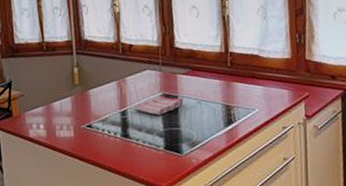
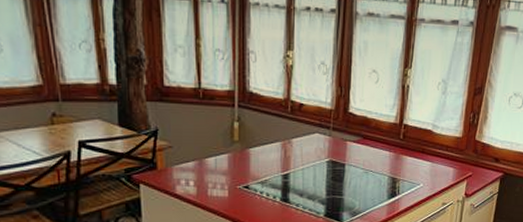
dish towel: present [133,95,184,116] -> none [296,162,350,182]

